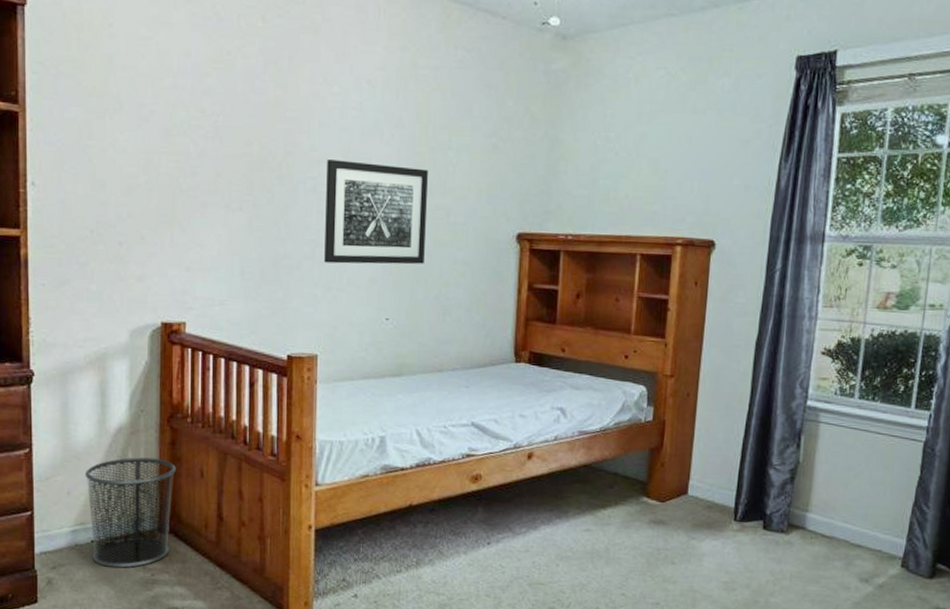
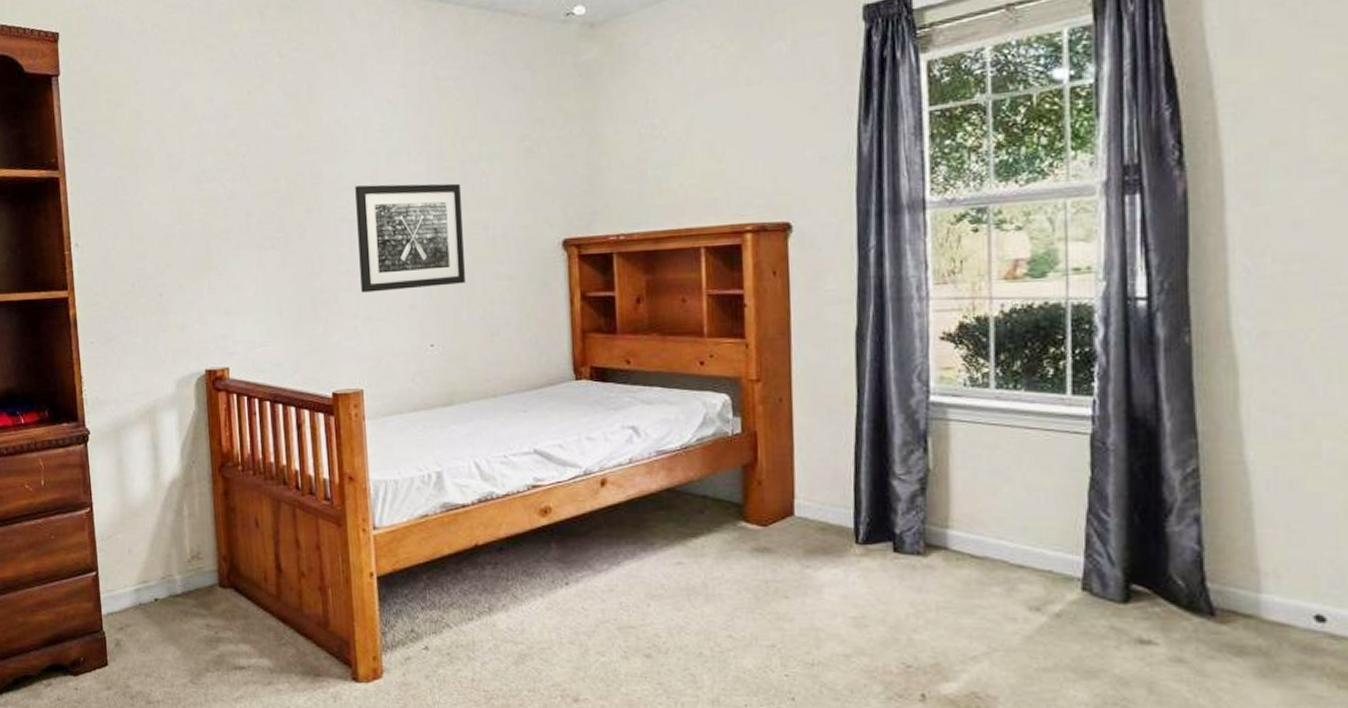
waste bin: present [84,457,176,568] -> none [143,510,231,627]

